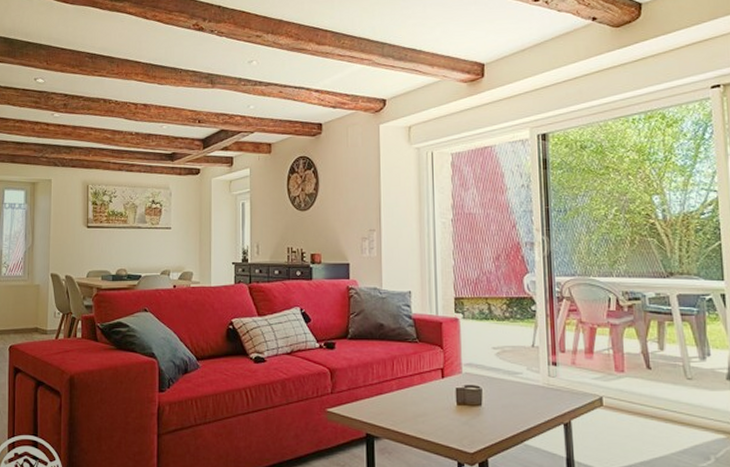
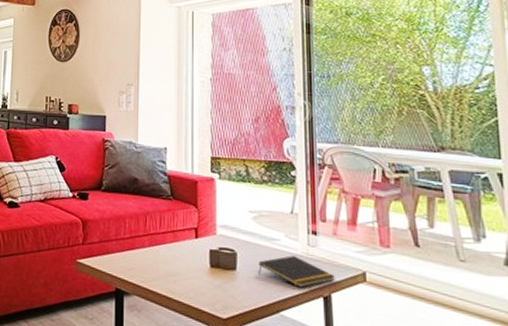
notepad: none [502,387,574,417] -> present [258,255,335,288]

